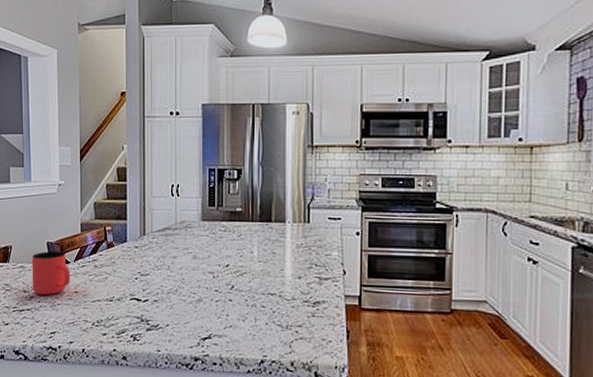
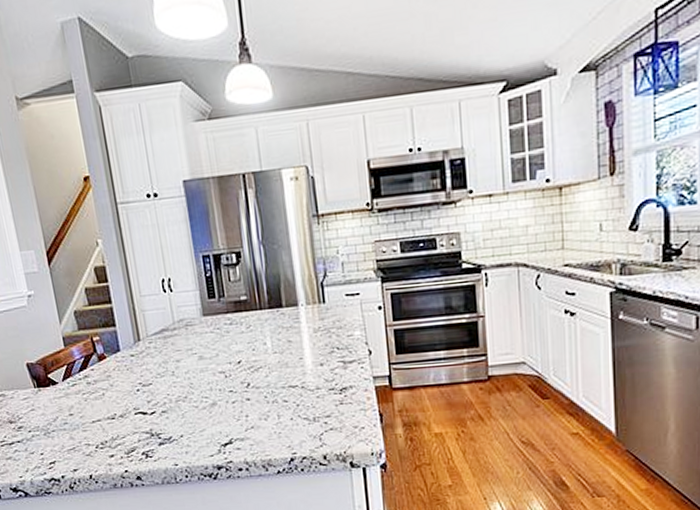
cup: present [31,251,71,296] -> none [11,371,63,424]

